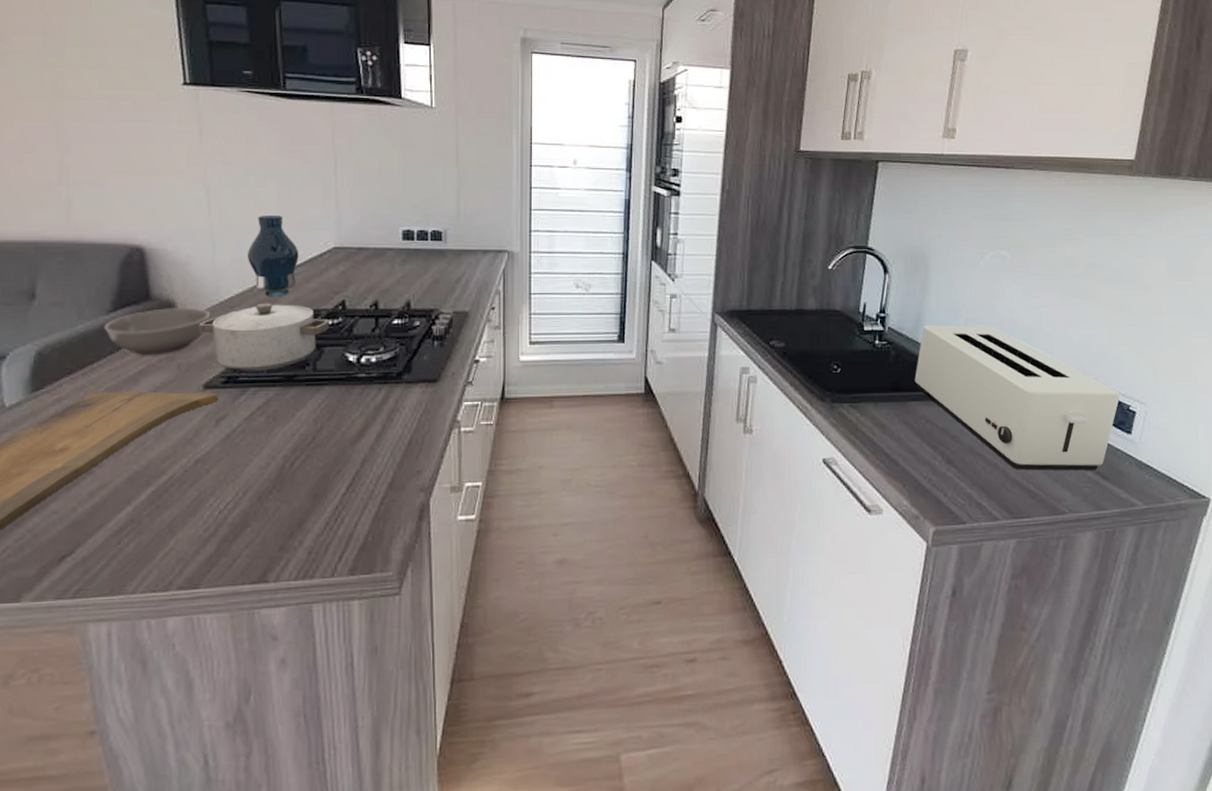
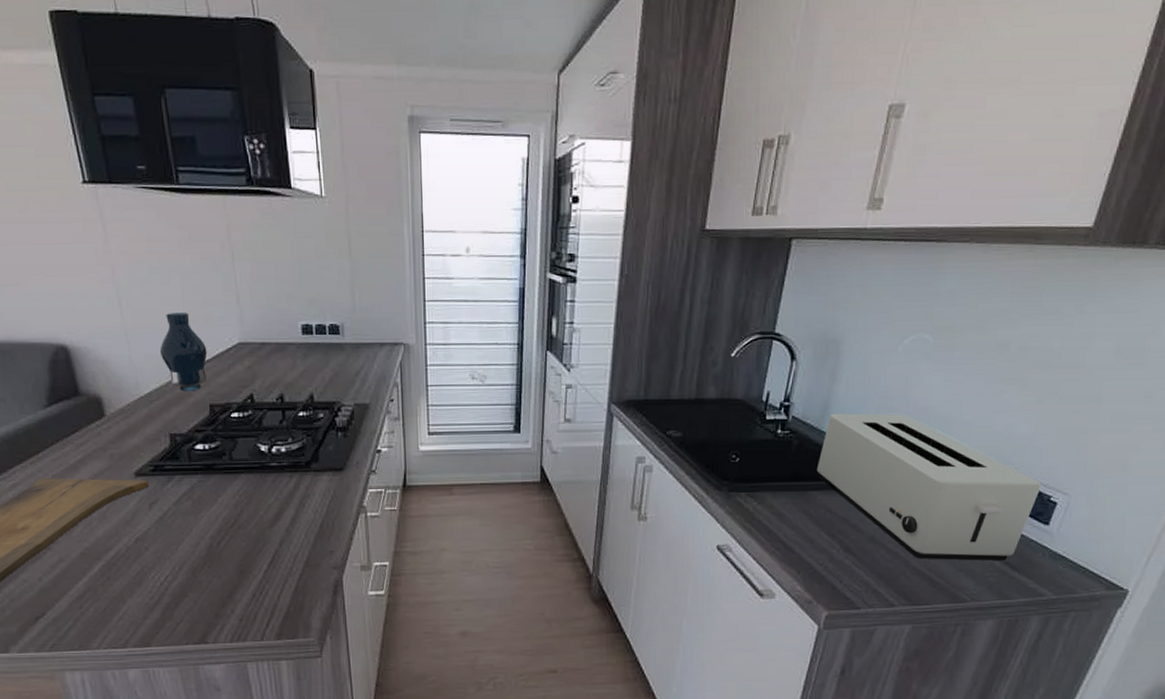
bowl: present [104,308,211,356] -> none [43,402,134,447]
cooking pot: present [198,303,330,372] -> none [124,397,241,462]

